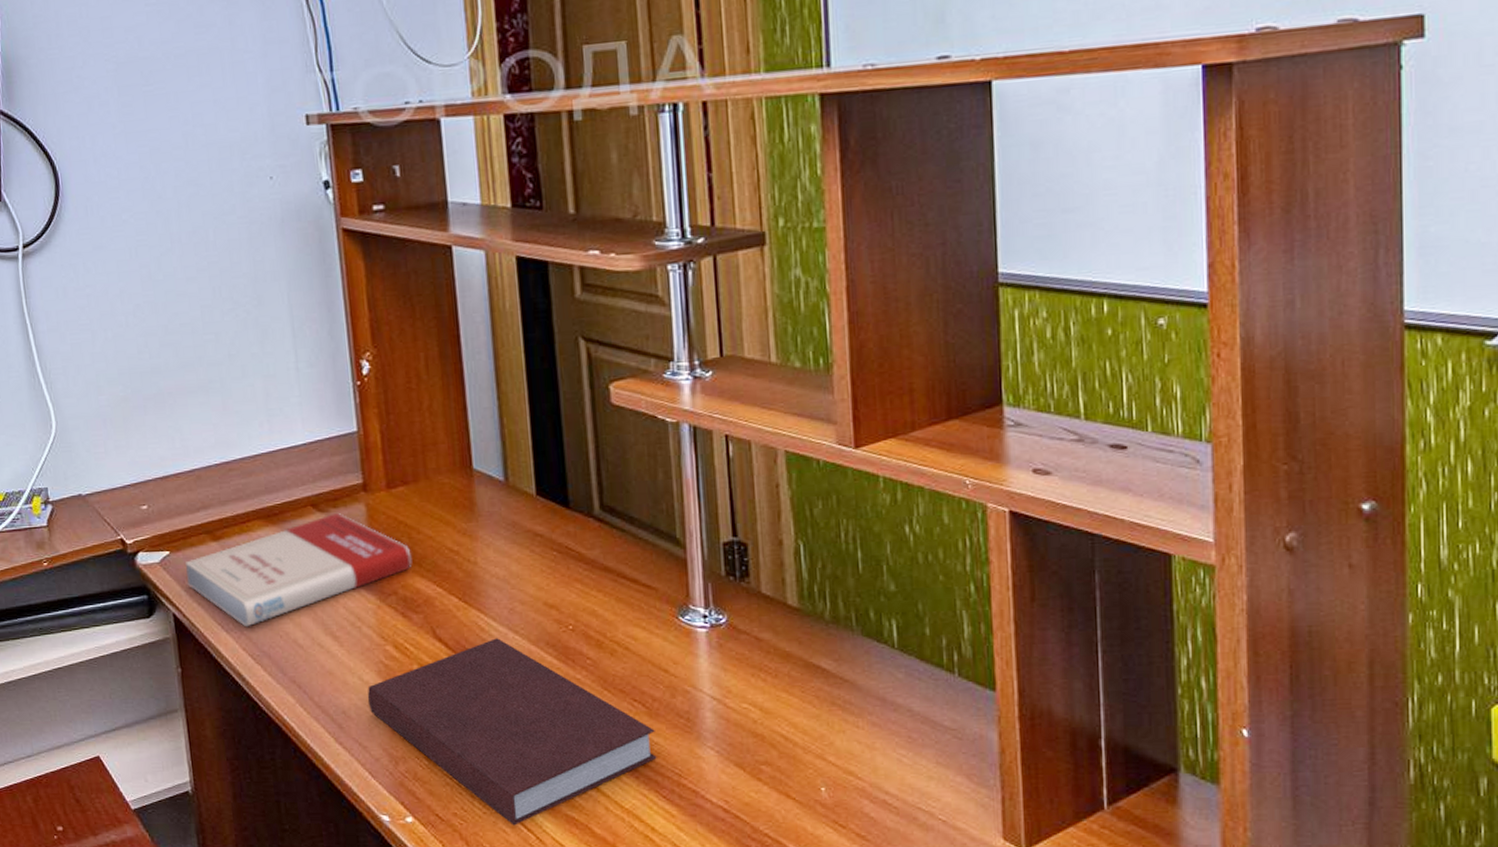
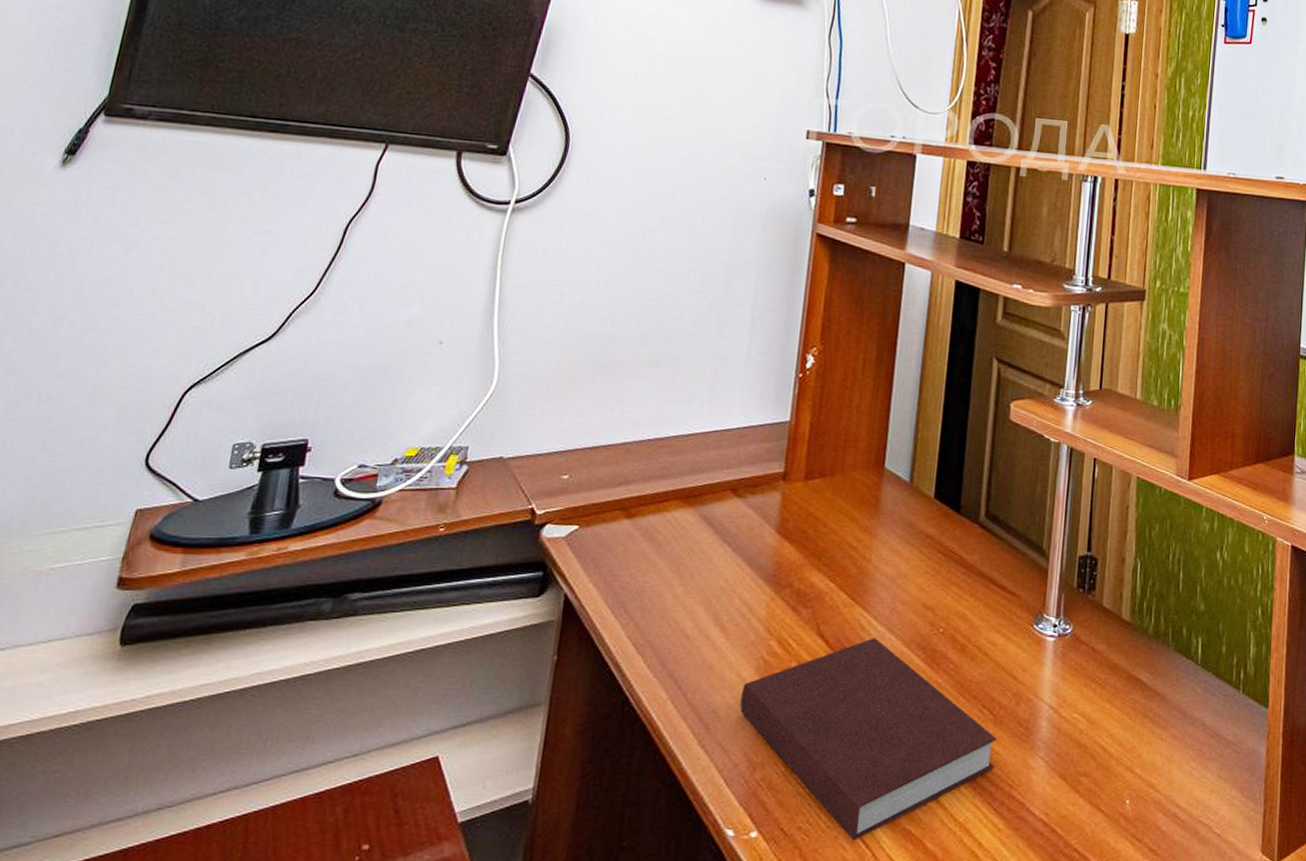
book: present [184,513,412,627] -> none [588,500,814,613]

